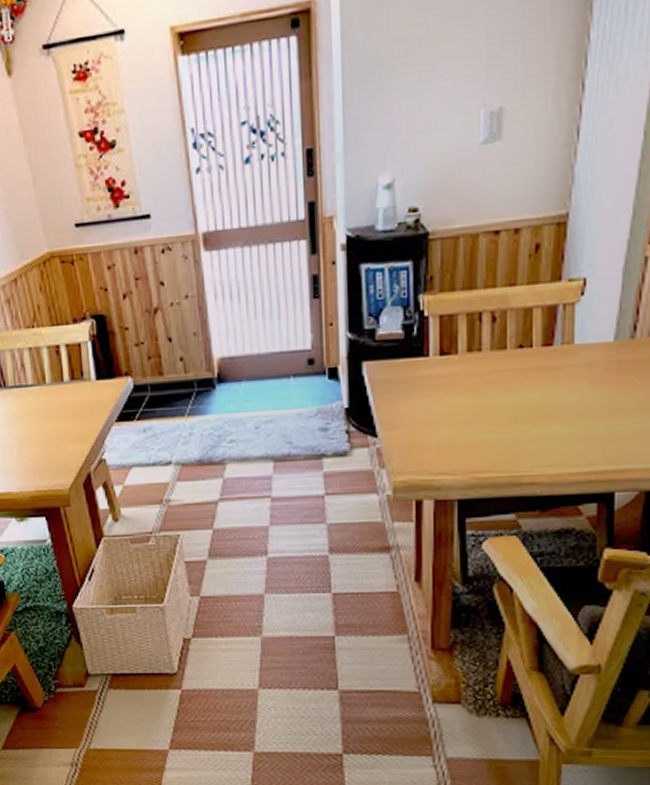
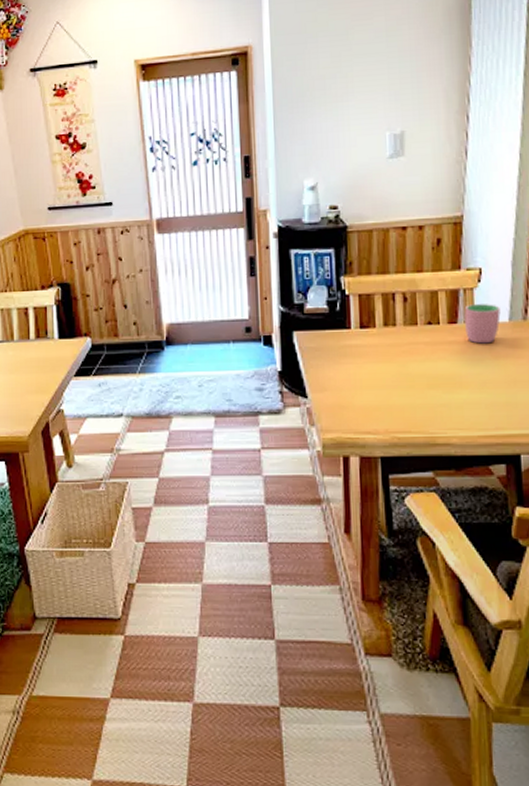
cup: none [562,321,605,369] -> present [464,304,501,344]

